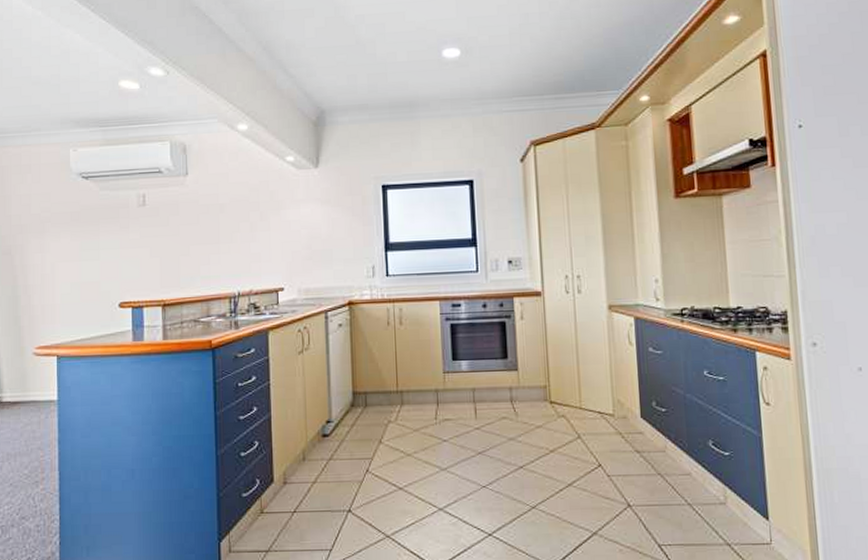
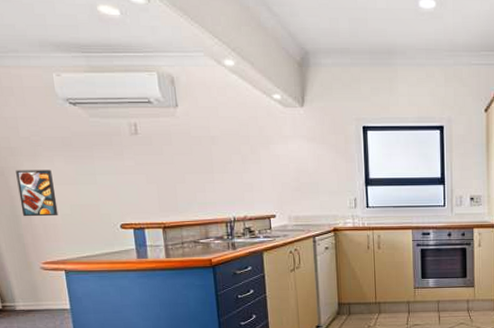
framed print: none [22,246,58,298] -> present [16,170,59,217]

